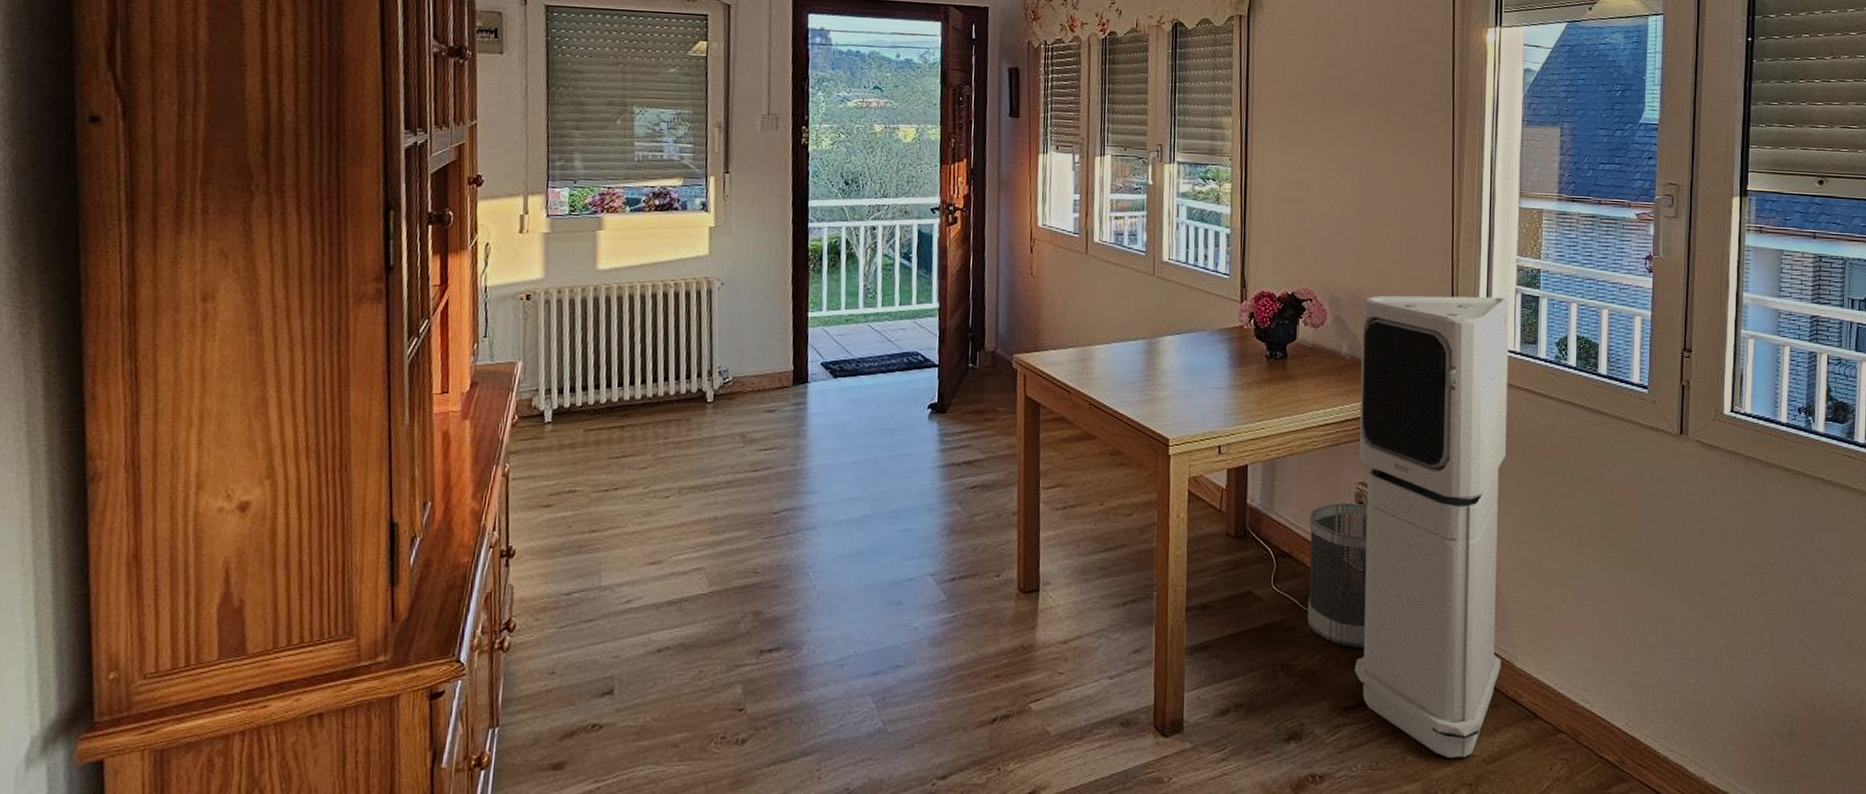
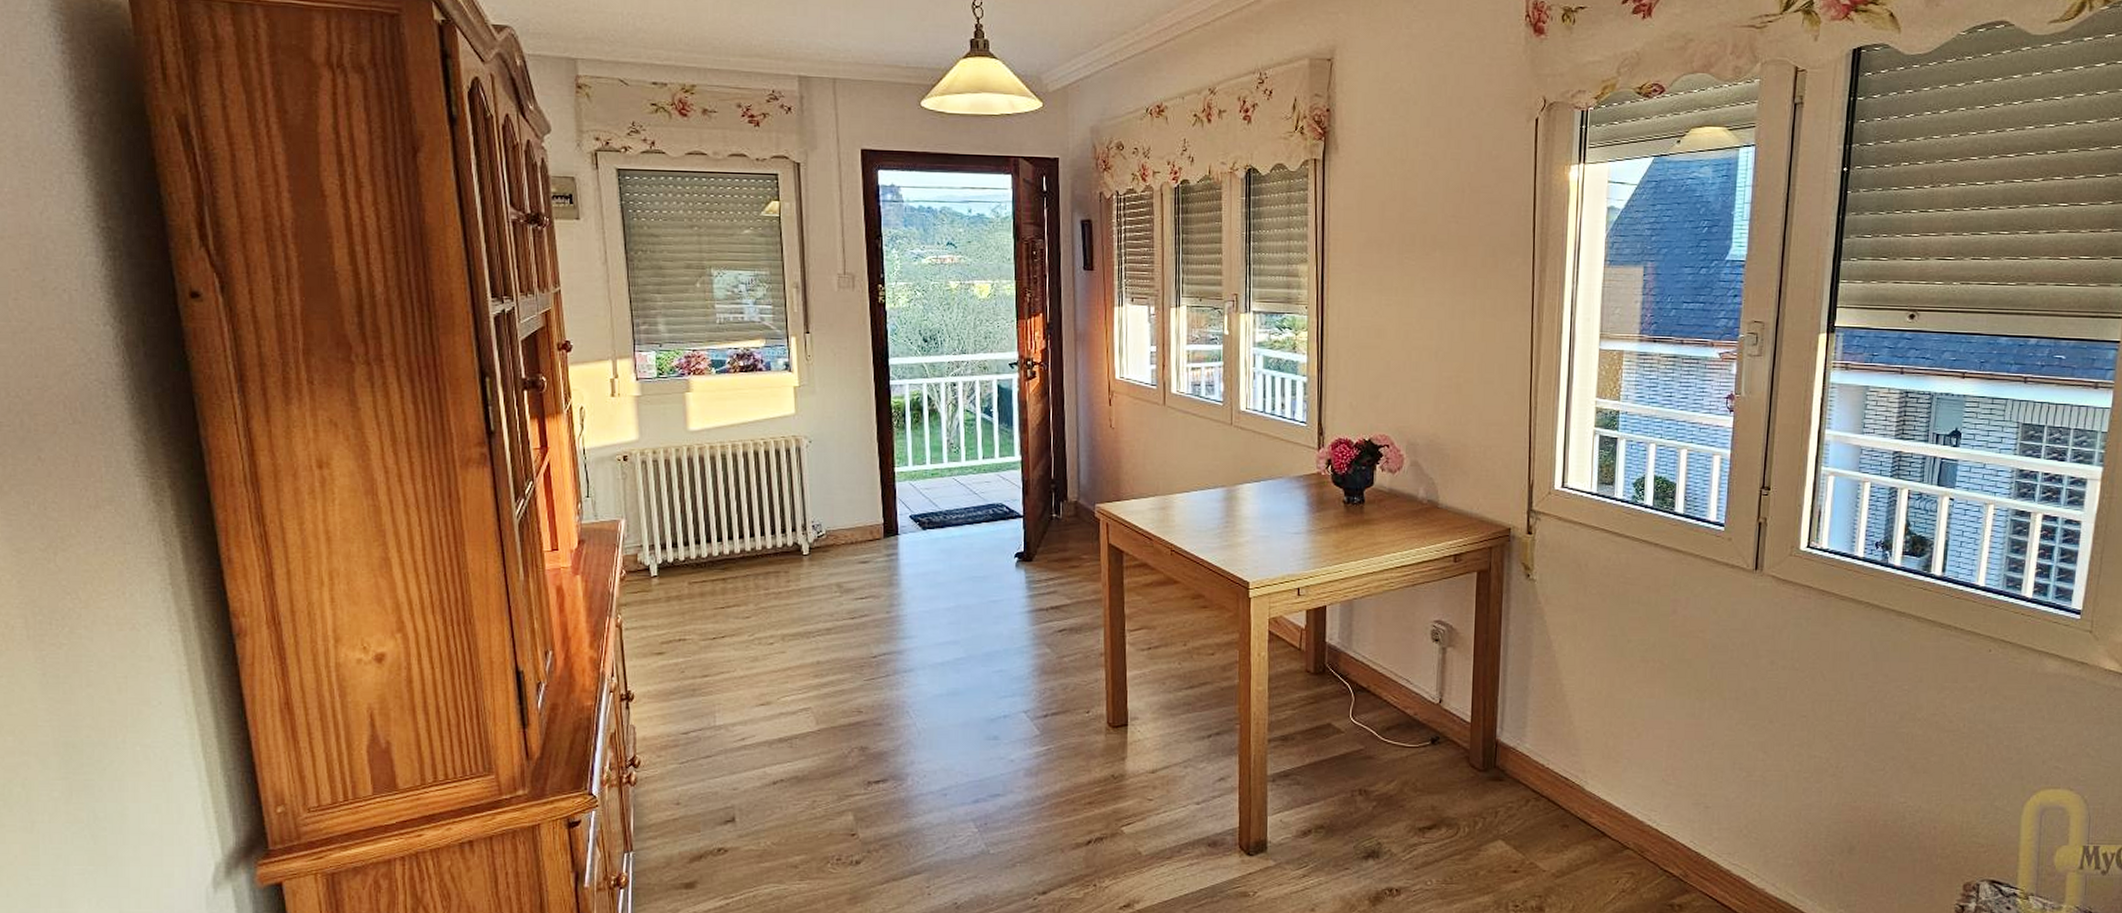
wastebasket: present [1308,502,1369,649] -> none [1385,640,1444,775]
air purifier: present [1354,295,1510,758] -> none [1430,439,1587,873]

